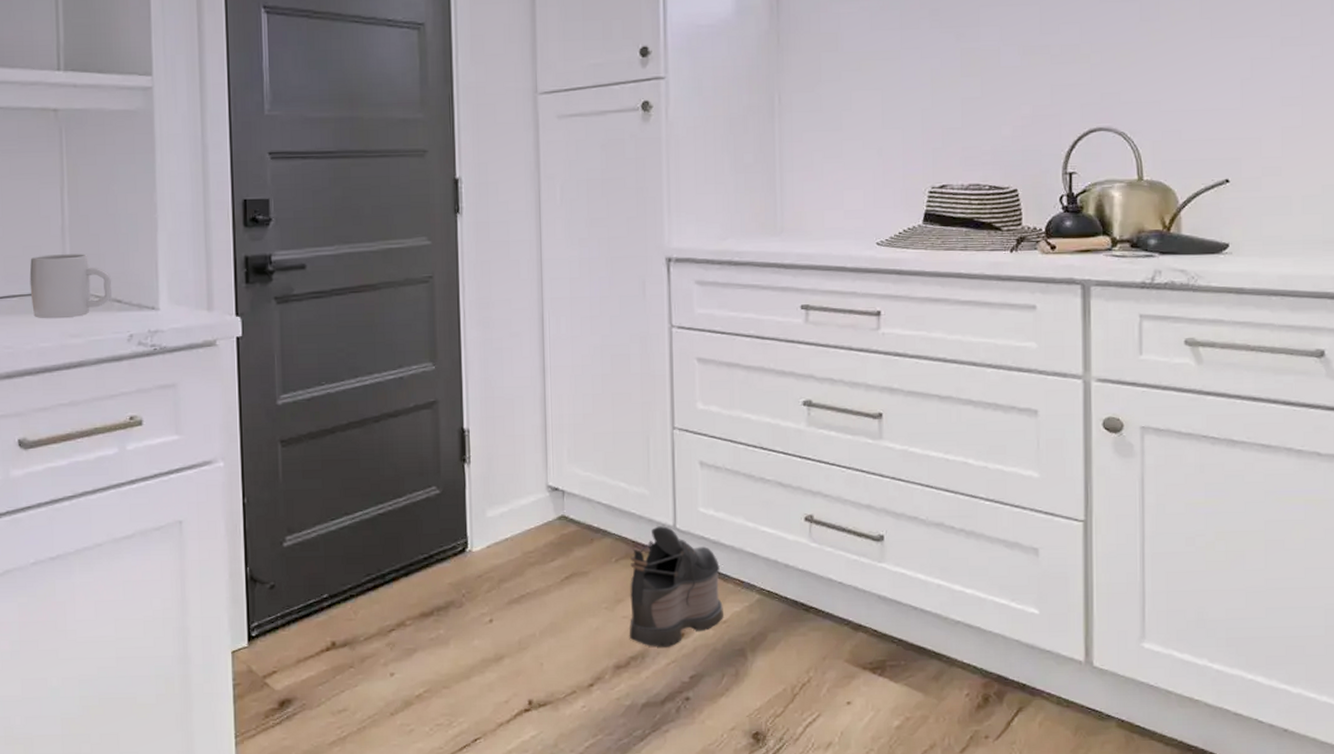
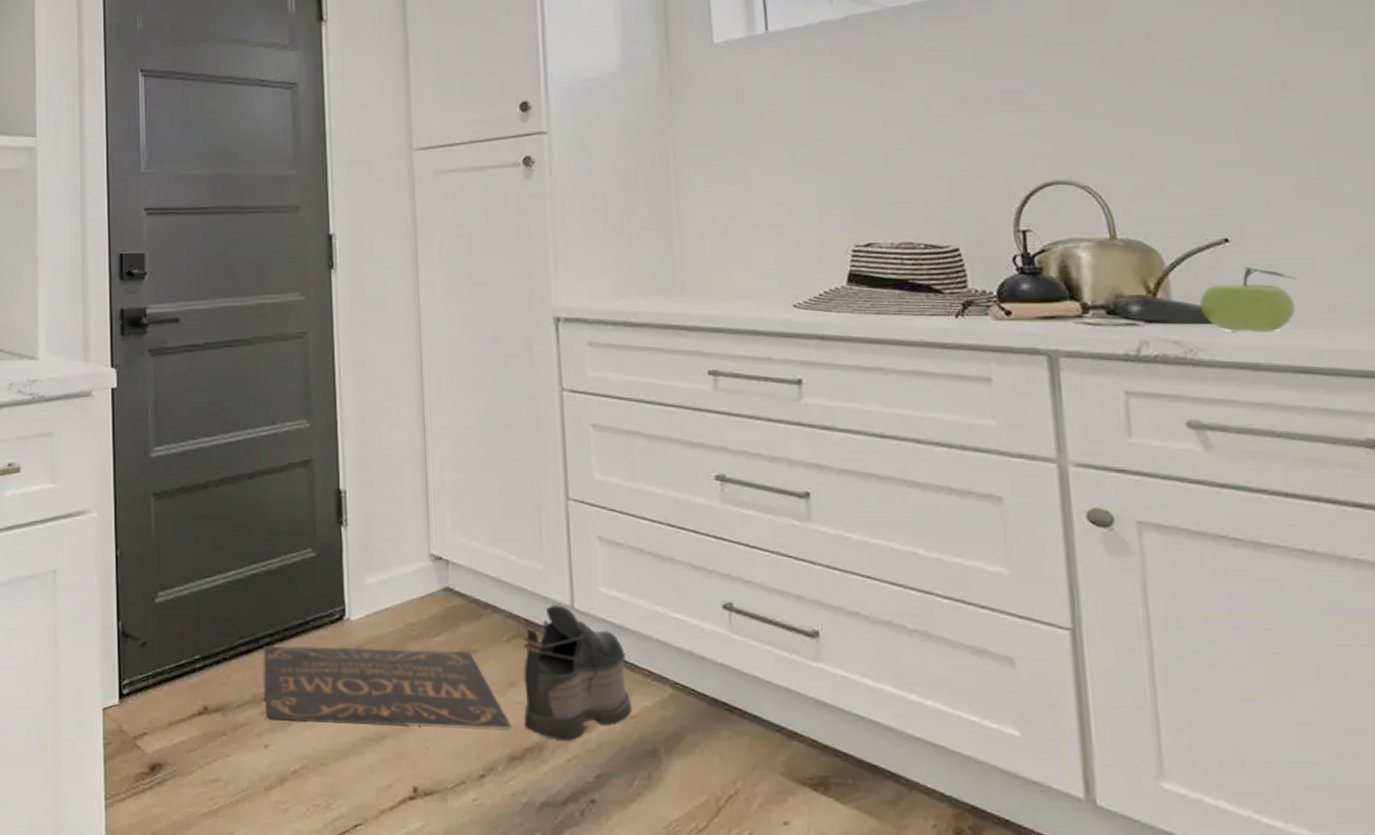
doormat: none [388,573,619,649] -> present [262,645,513,728]
fruit: none [1202,203,1277,261] -> present [1199,266,1297,333]

